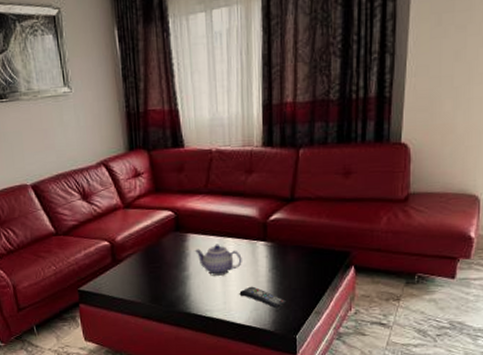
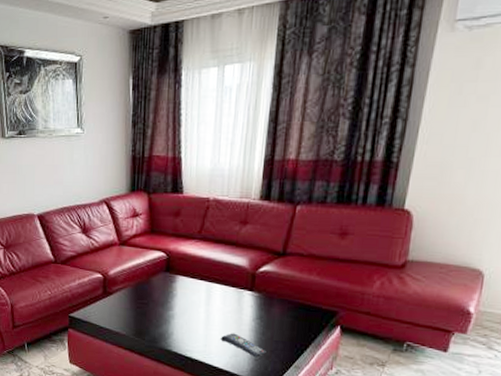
teapot: present [195,244,242,276] -> none [182,288,227,319]

